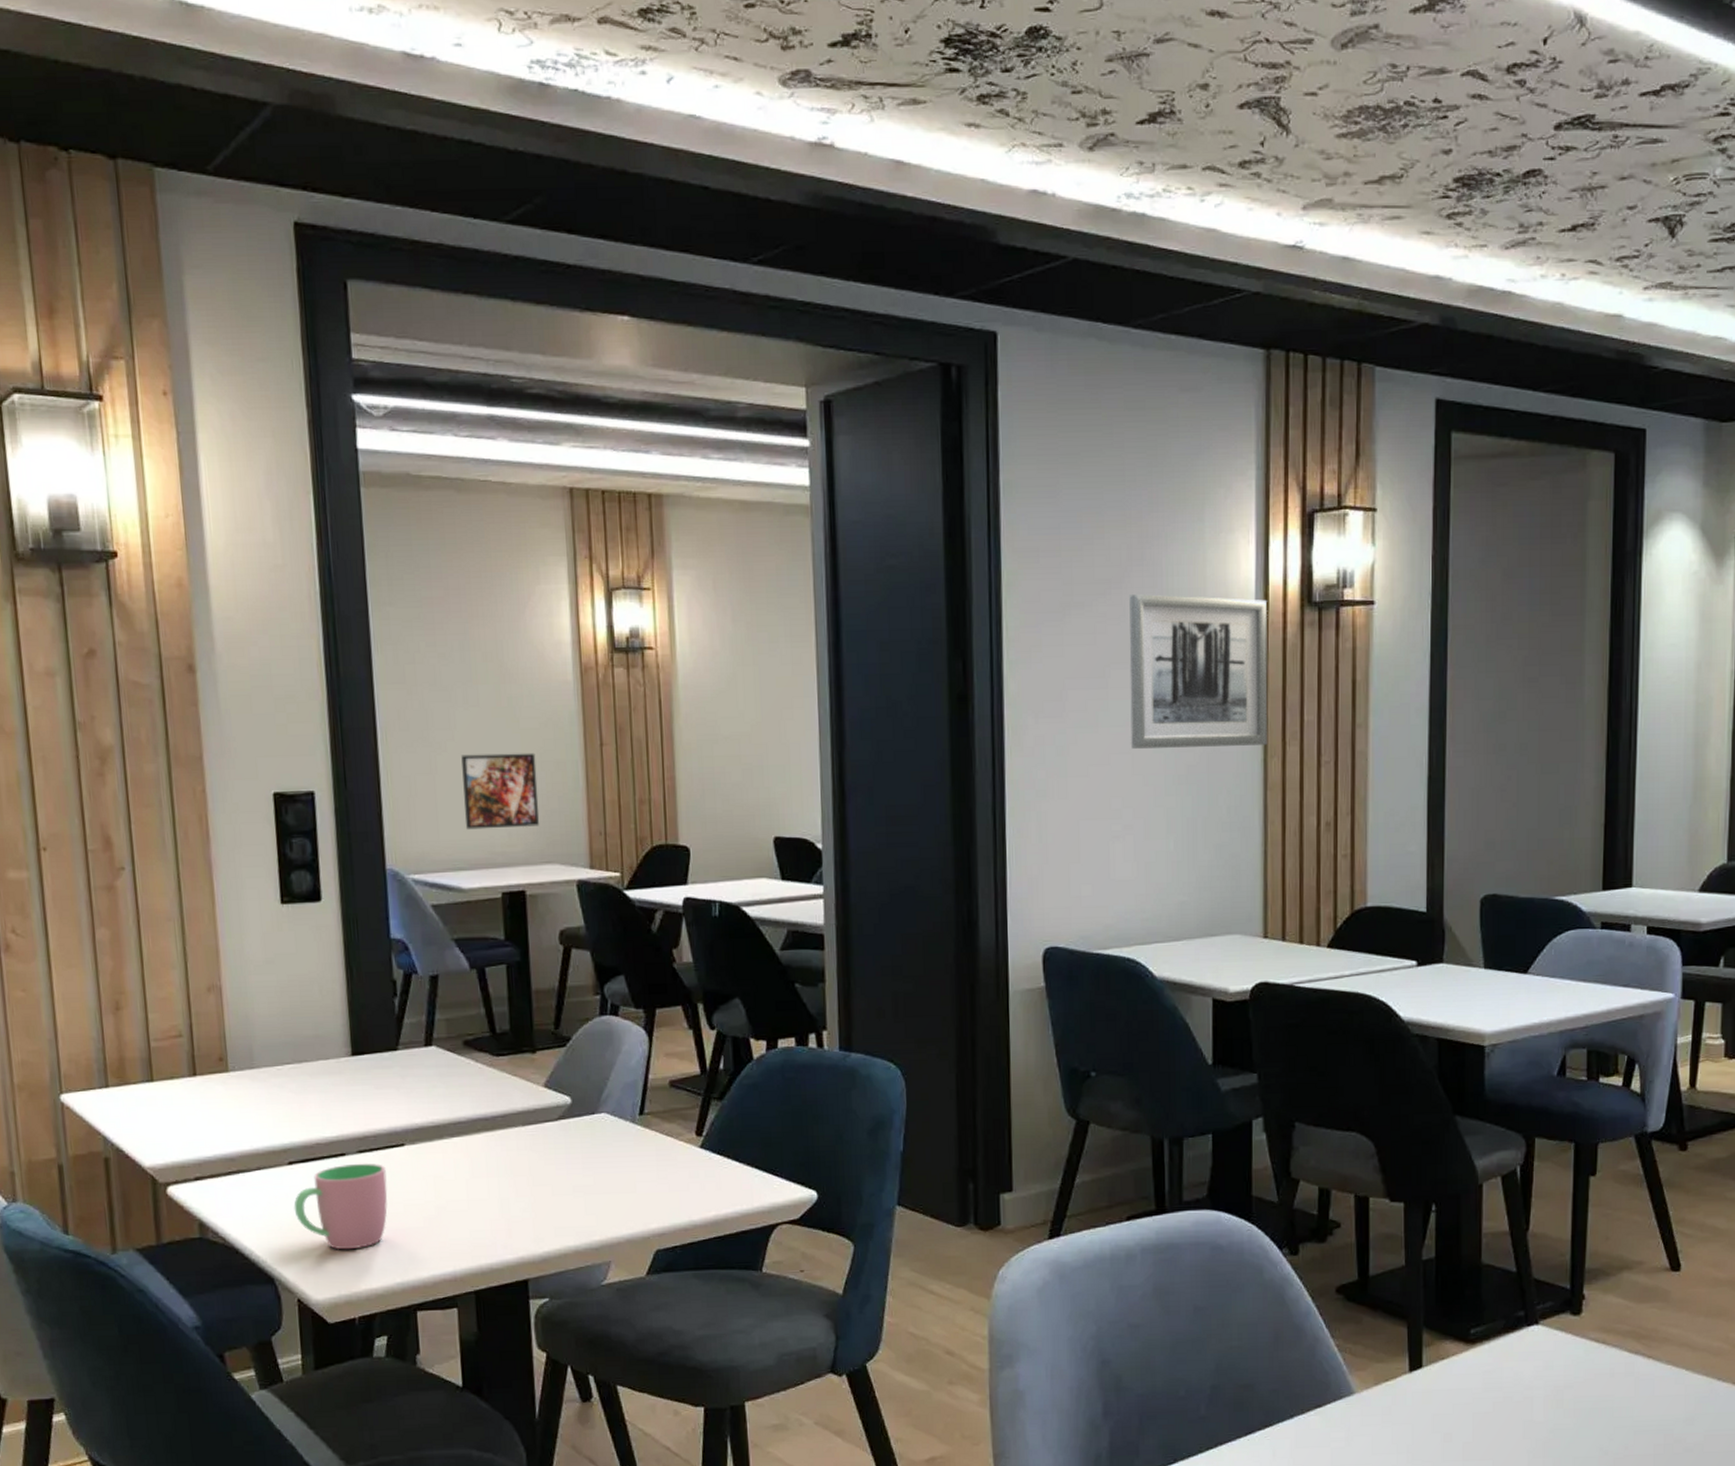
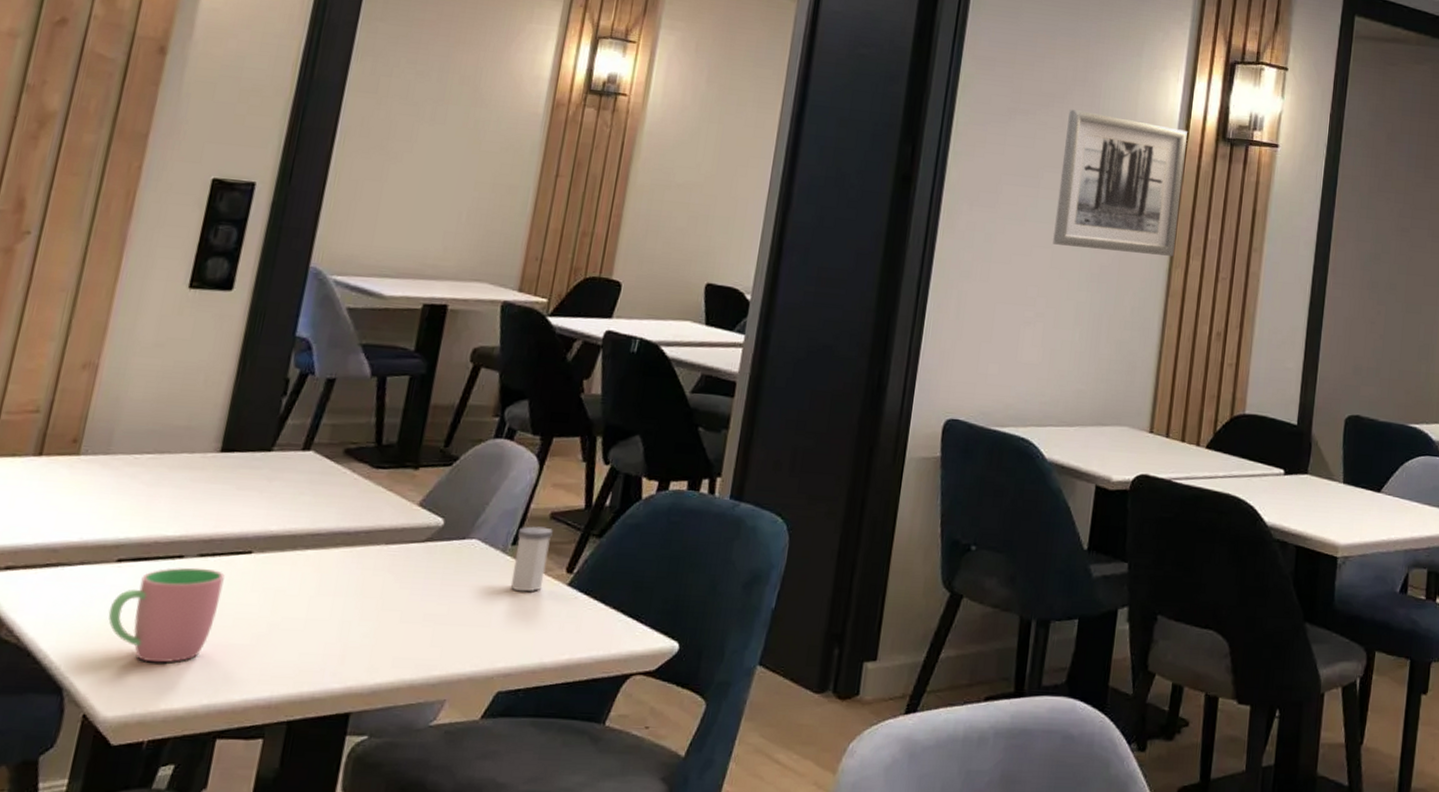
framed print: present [461,752,540,830] -> none [402,167,490,244]
salt shaker: none [642,1095,677,1158] -> present [510,526,553,592]

